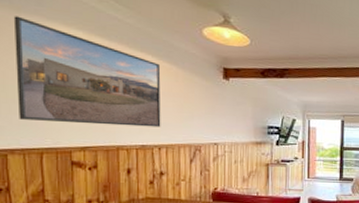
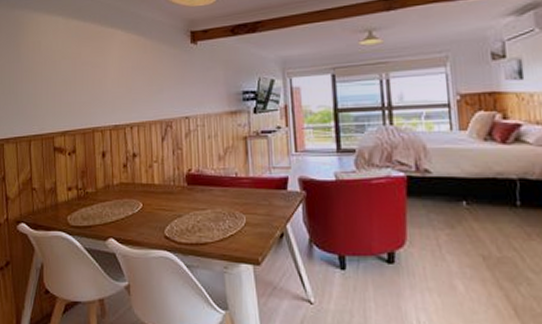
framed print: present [13,16,161,128] -> none [9,12,132,109]

